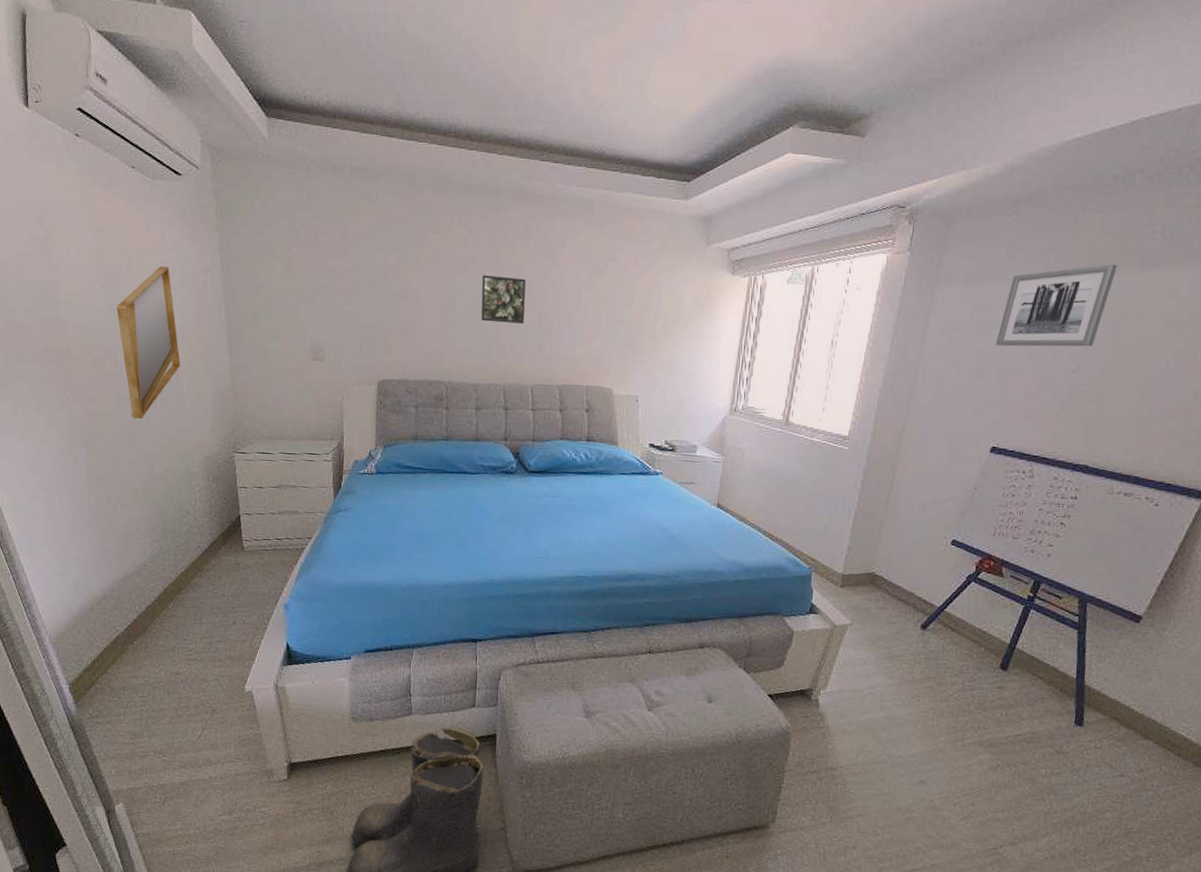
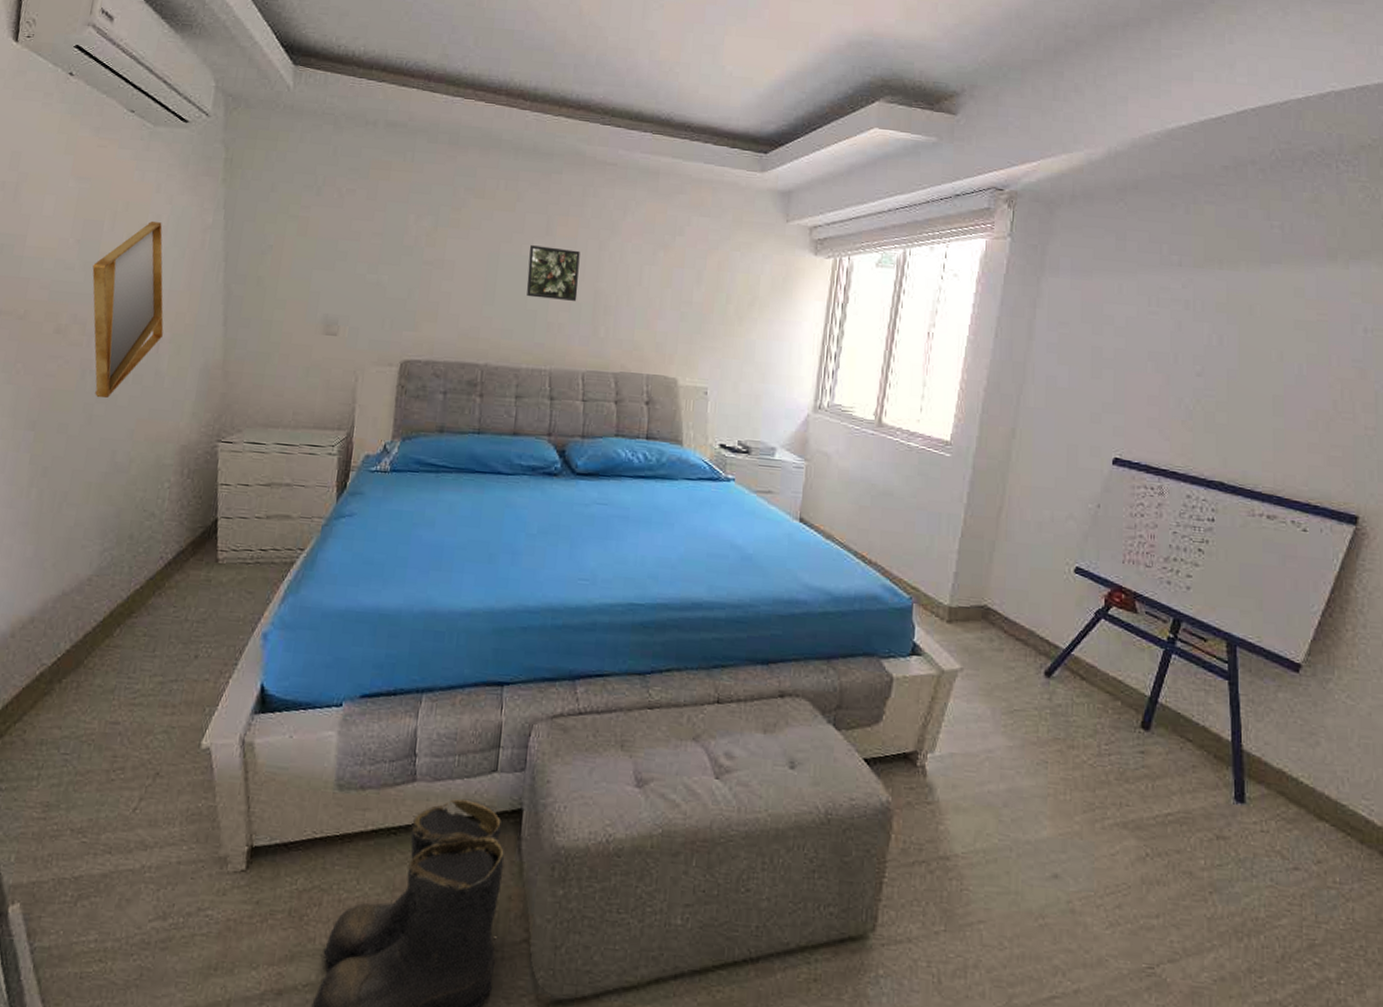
wall art: present [995,264,1117,347] -> none [1110,259,1236,348]

